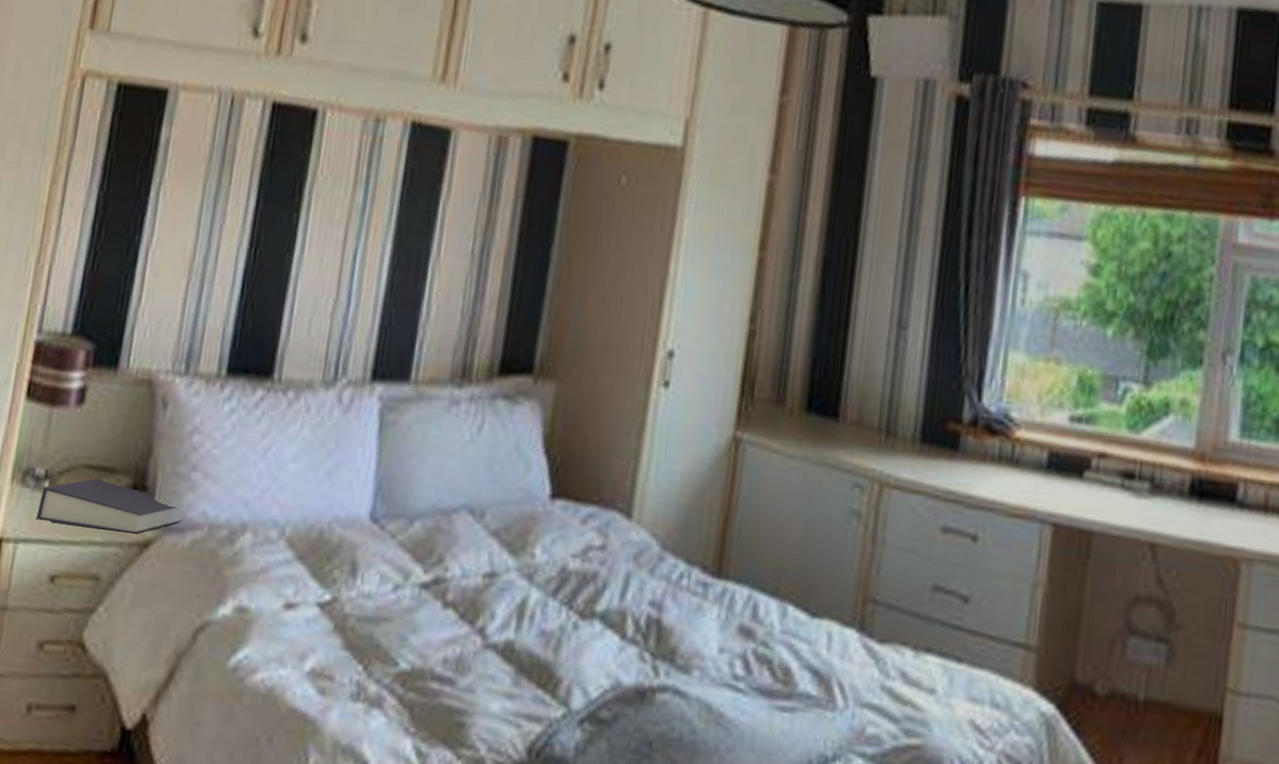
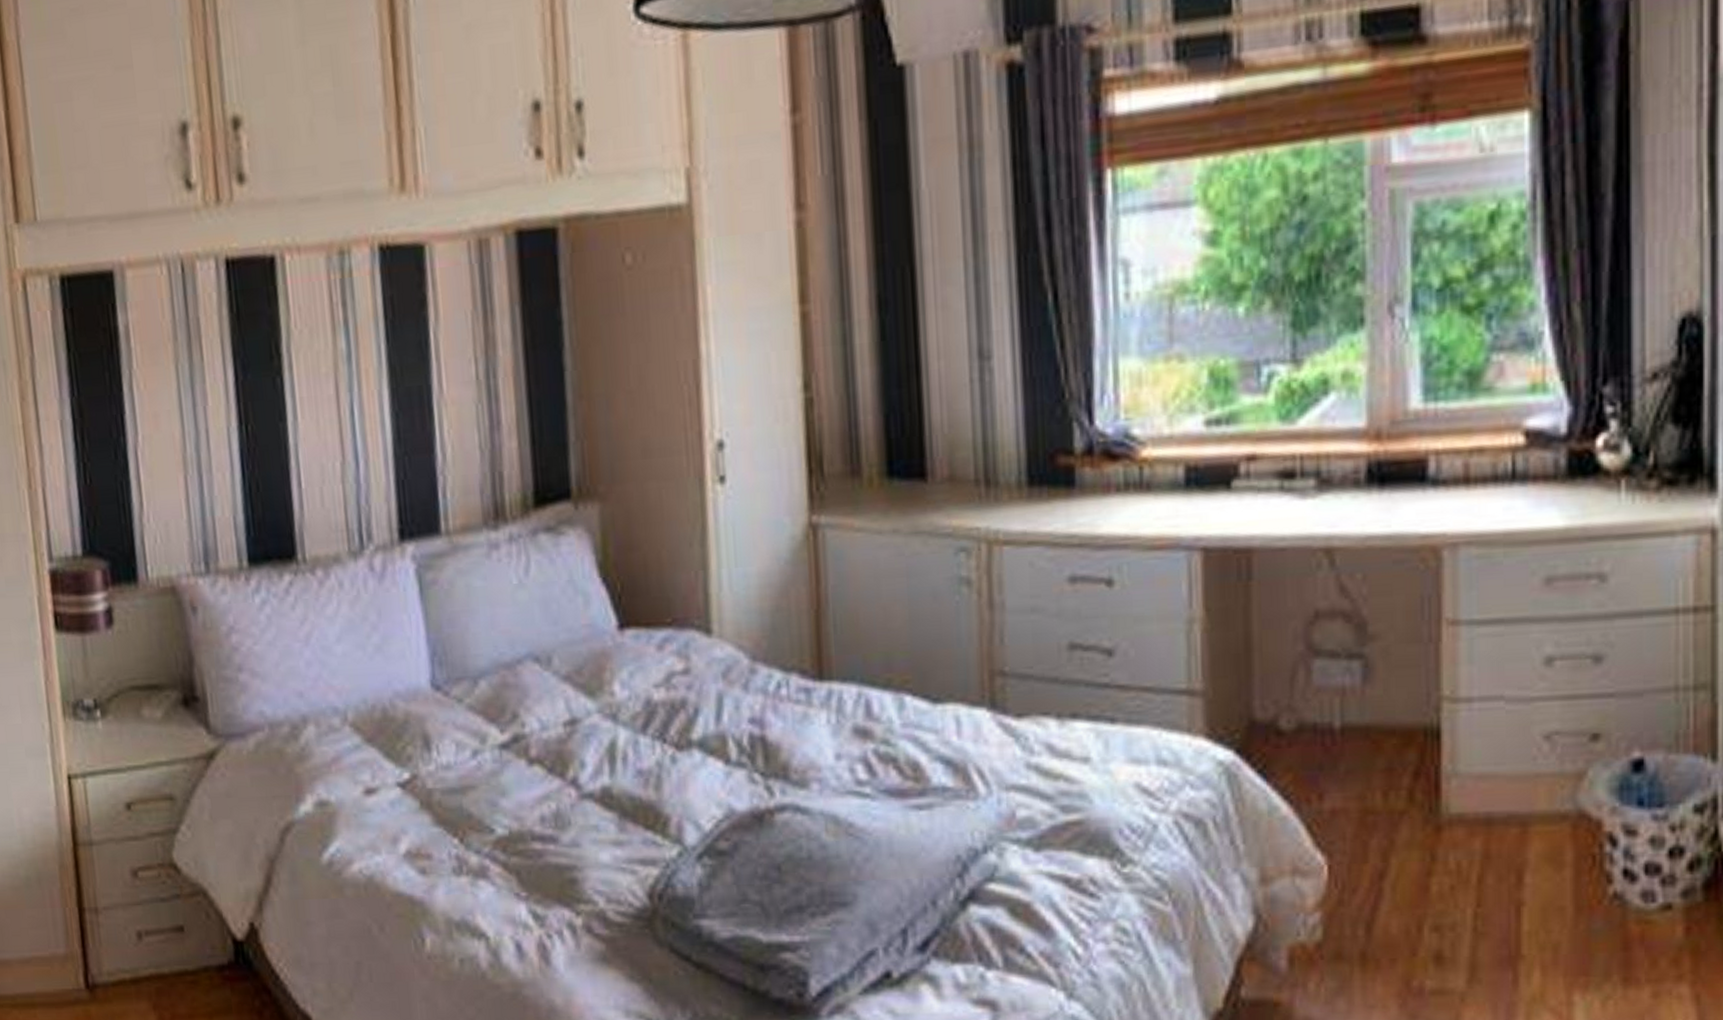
book: present [36,478,183,534] -> none [96,698,241,751]

